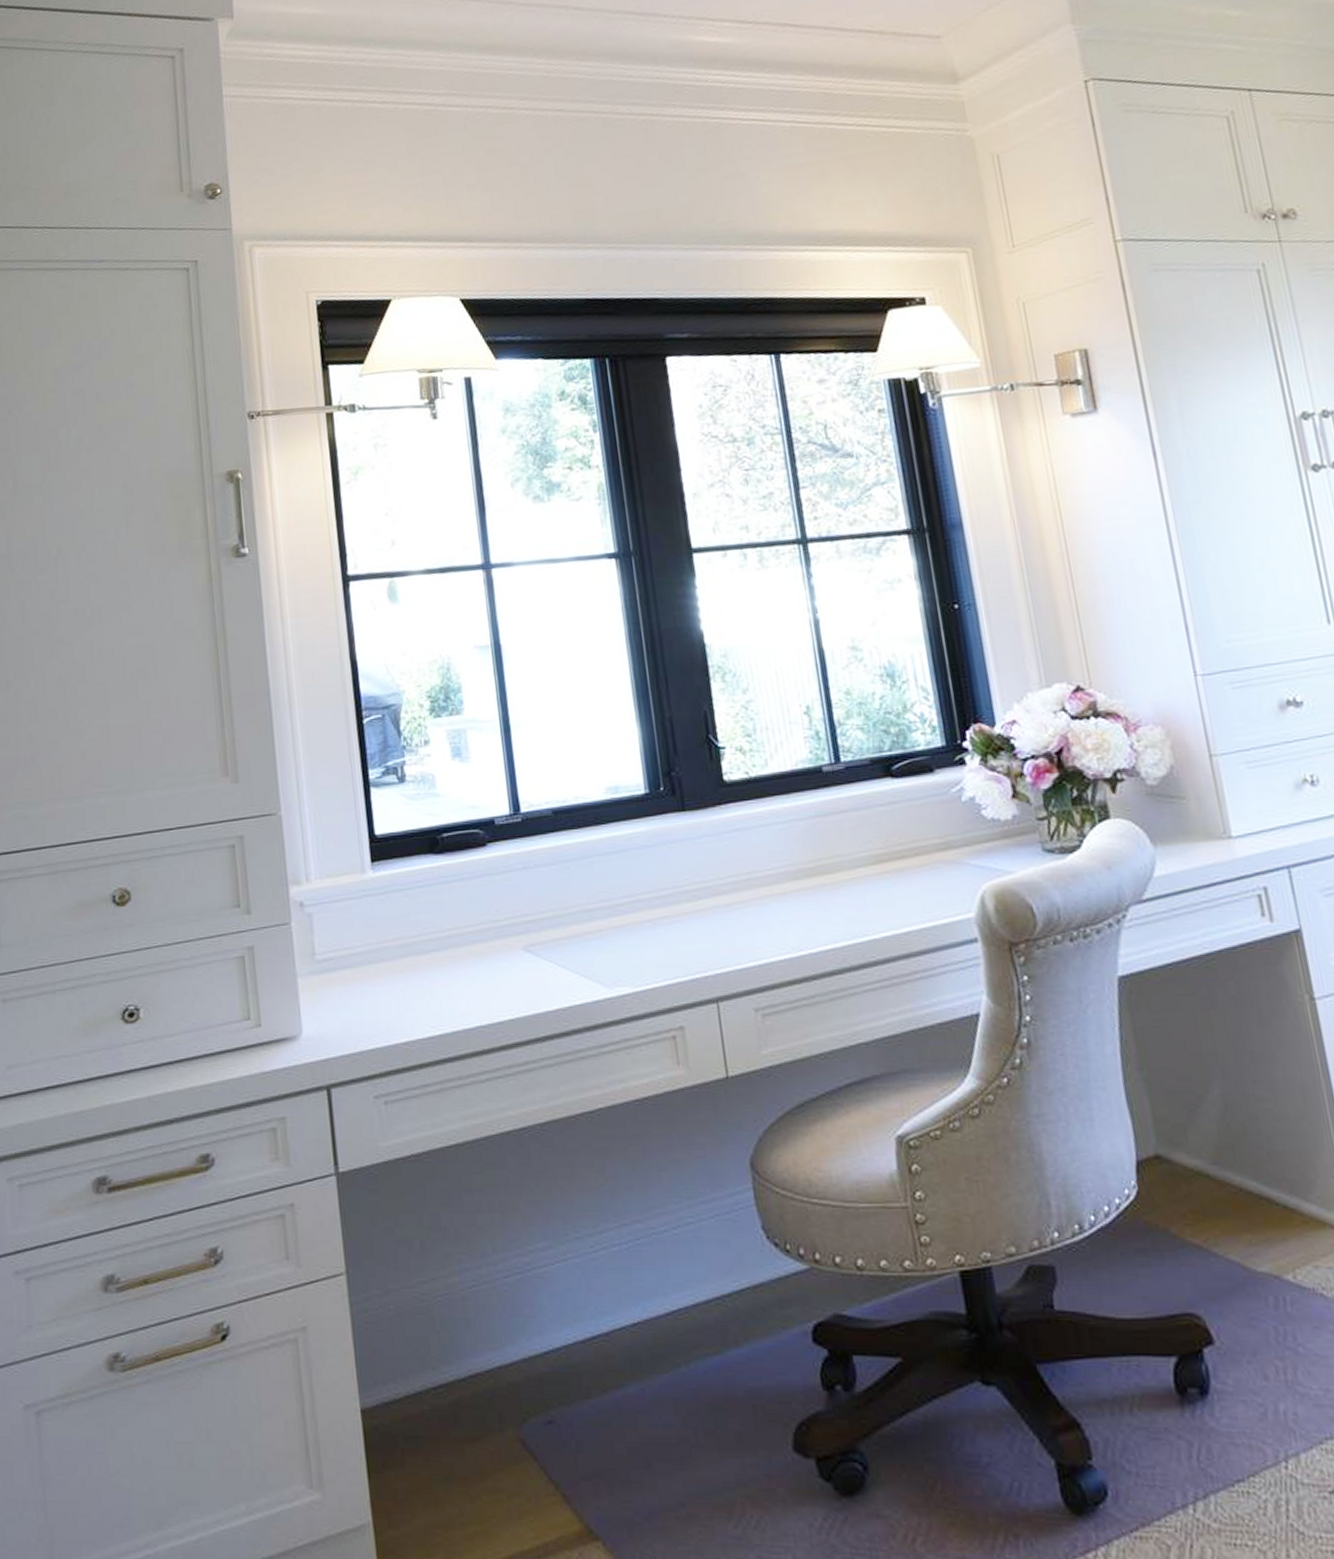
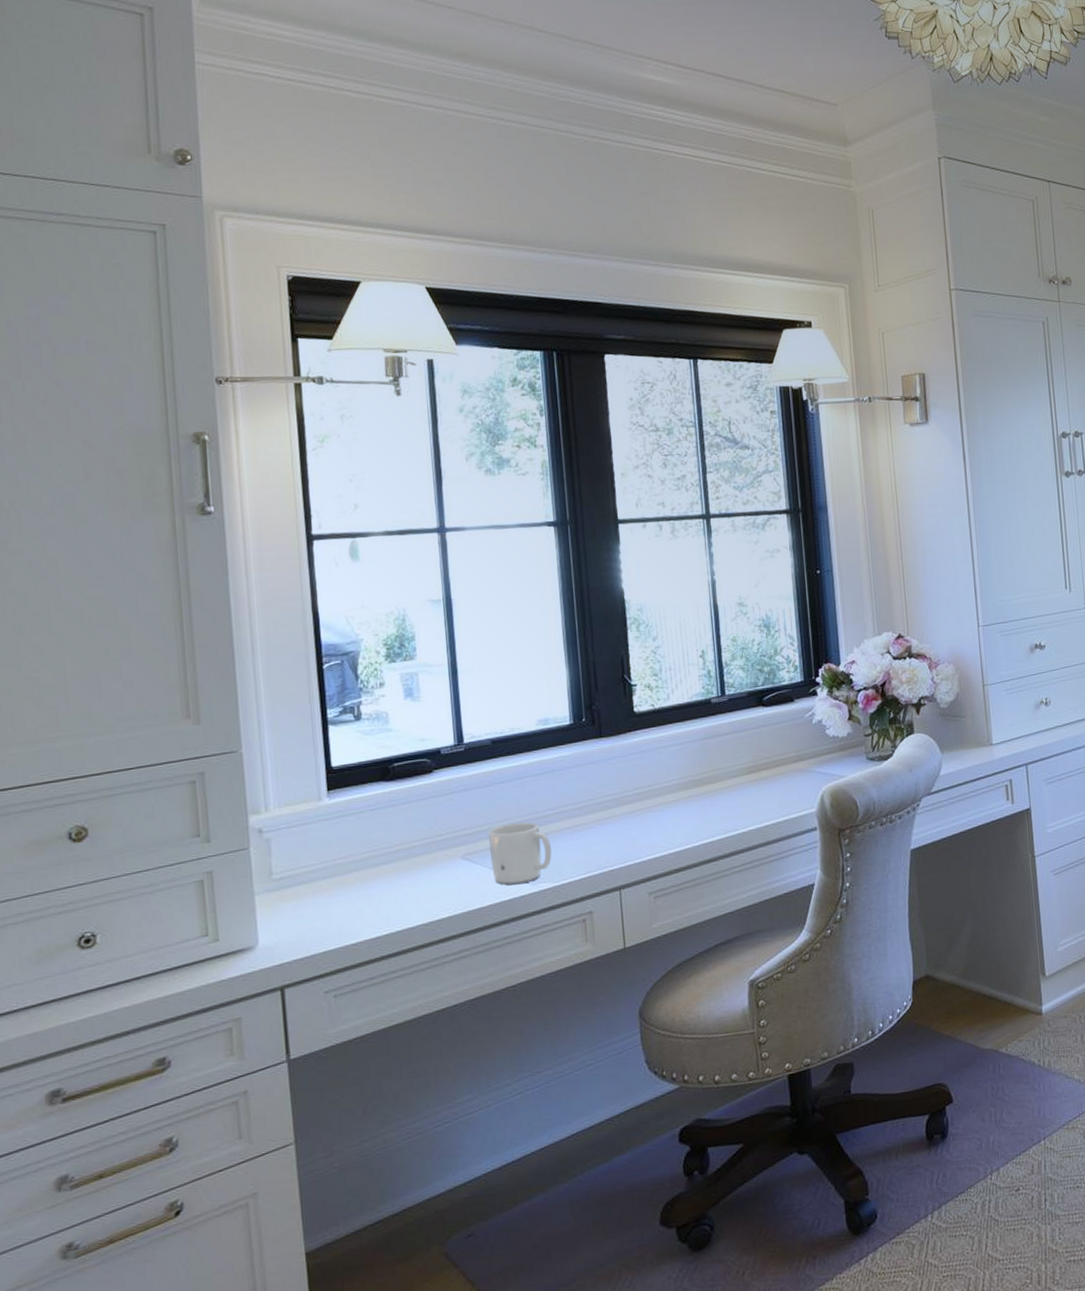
mug: none [552,910,630,987] -> present [487,822,552,885]

